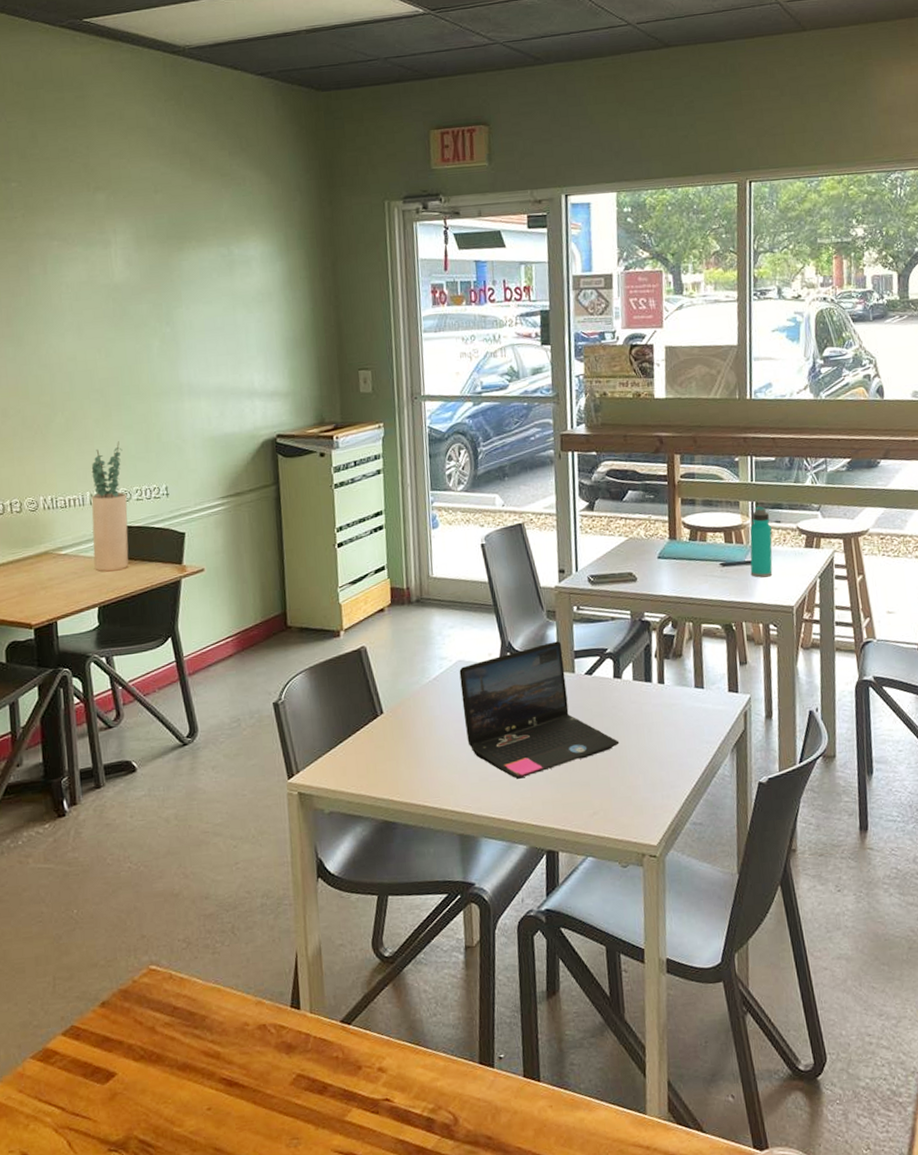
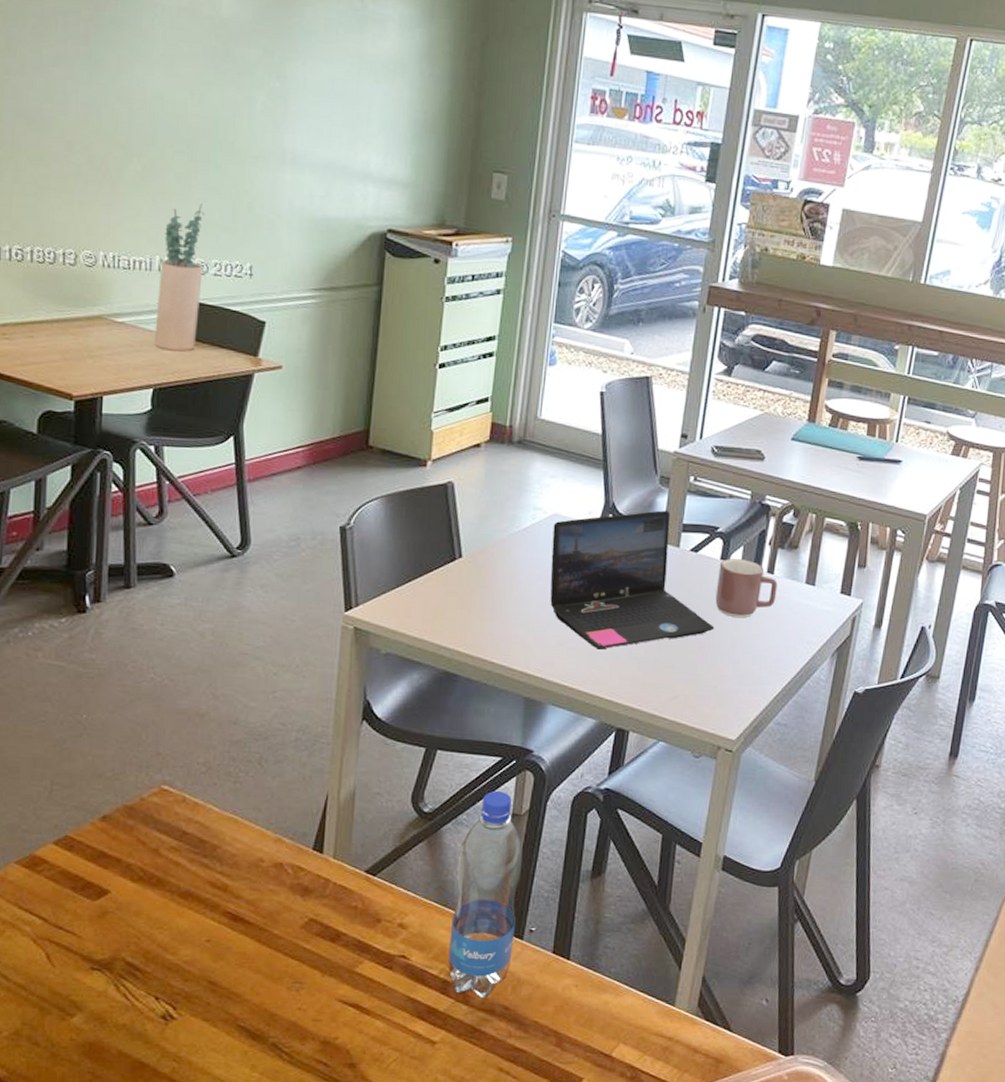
bottle: none [422,926,487,1131] -> present [448,791,523,998]
mug: none [613,674,671,730] -> present [715,558,778,618]
water bottle: present [750,506,773,578] -> none [888,401,921,480]

